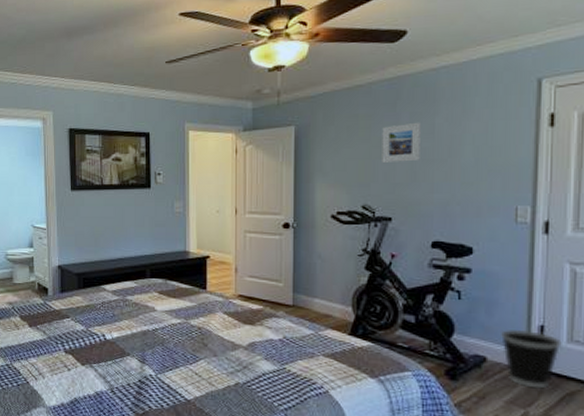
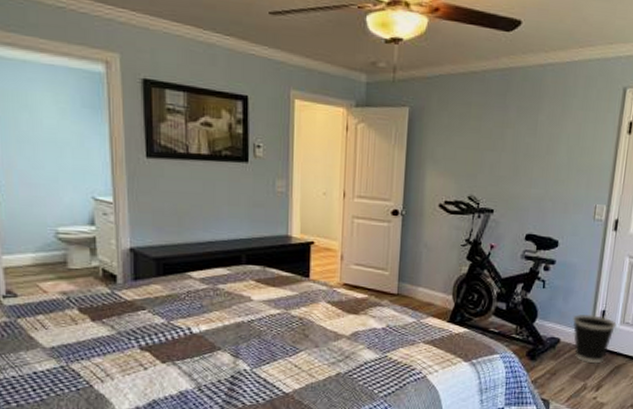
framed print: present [382,122,421,162] -> none [489,116,526,156]

